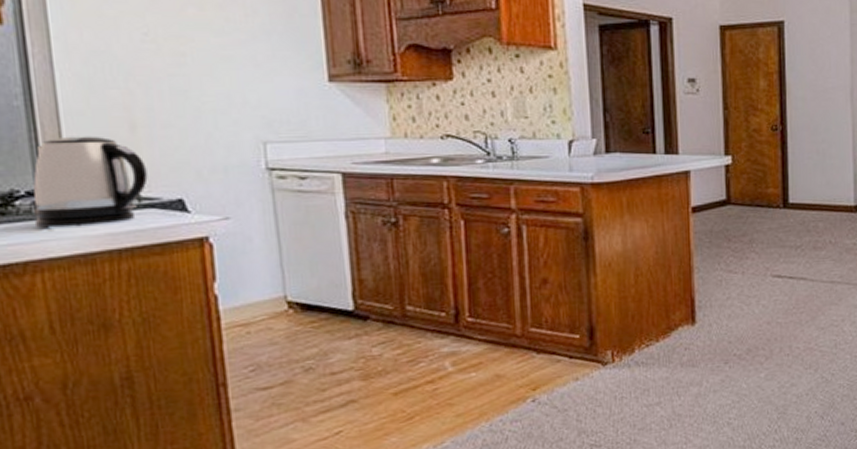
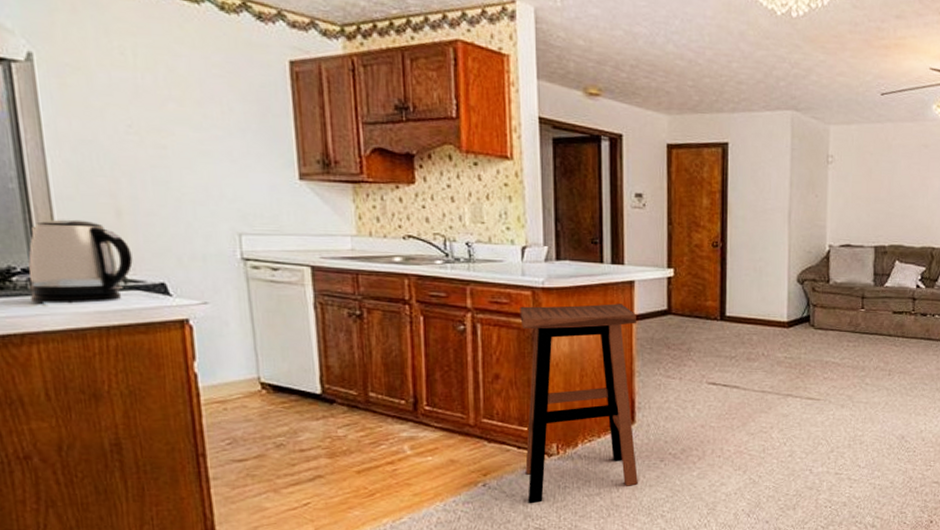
bar stool: none [568,196,701,418] -> present [520,303,638,503]

